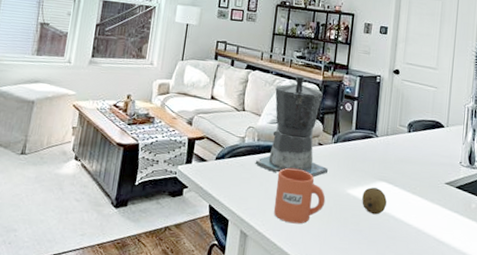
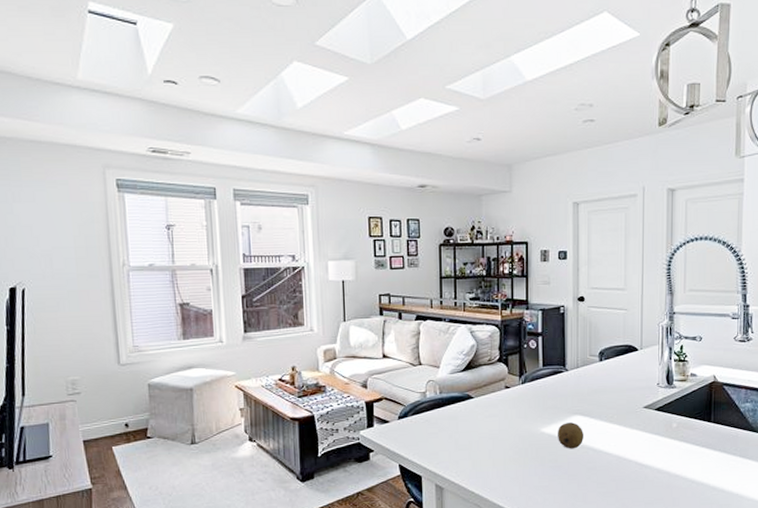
coffee maker: present [255,75,328,177] -> none [440,319,518,423]
mug: present [274,167,326,224] -> none [466,415,520,470]

